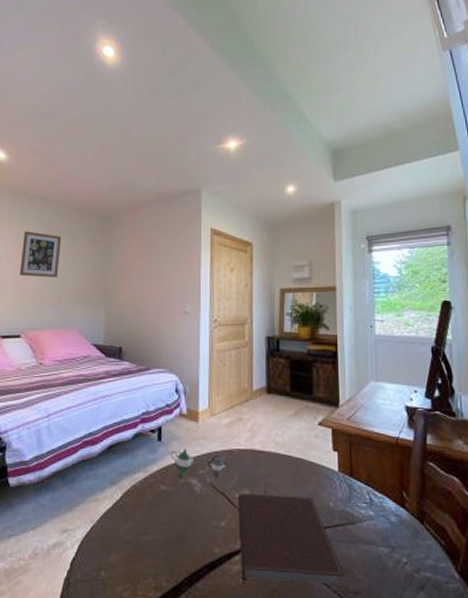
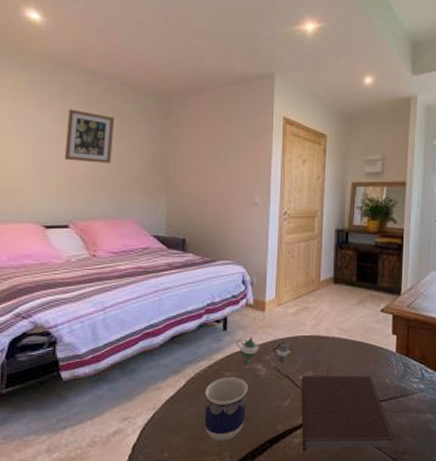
cup: none [140,490,183,562] -> present [204,376,248,441]

